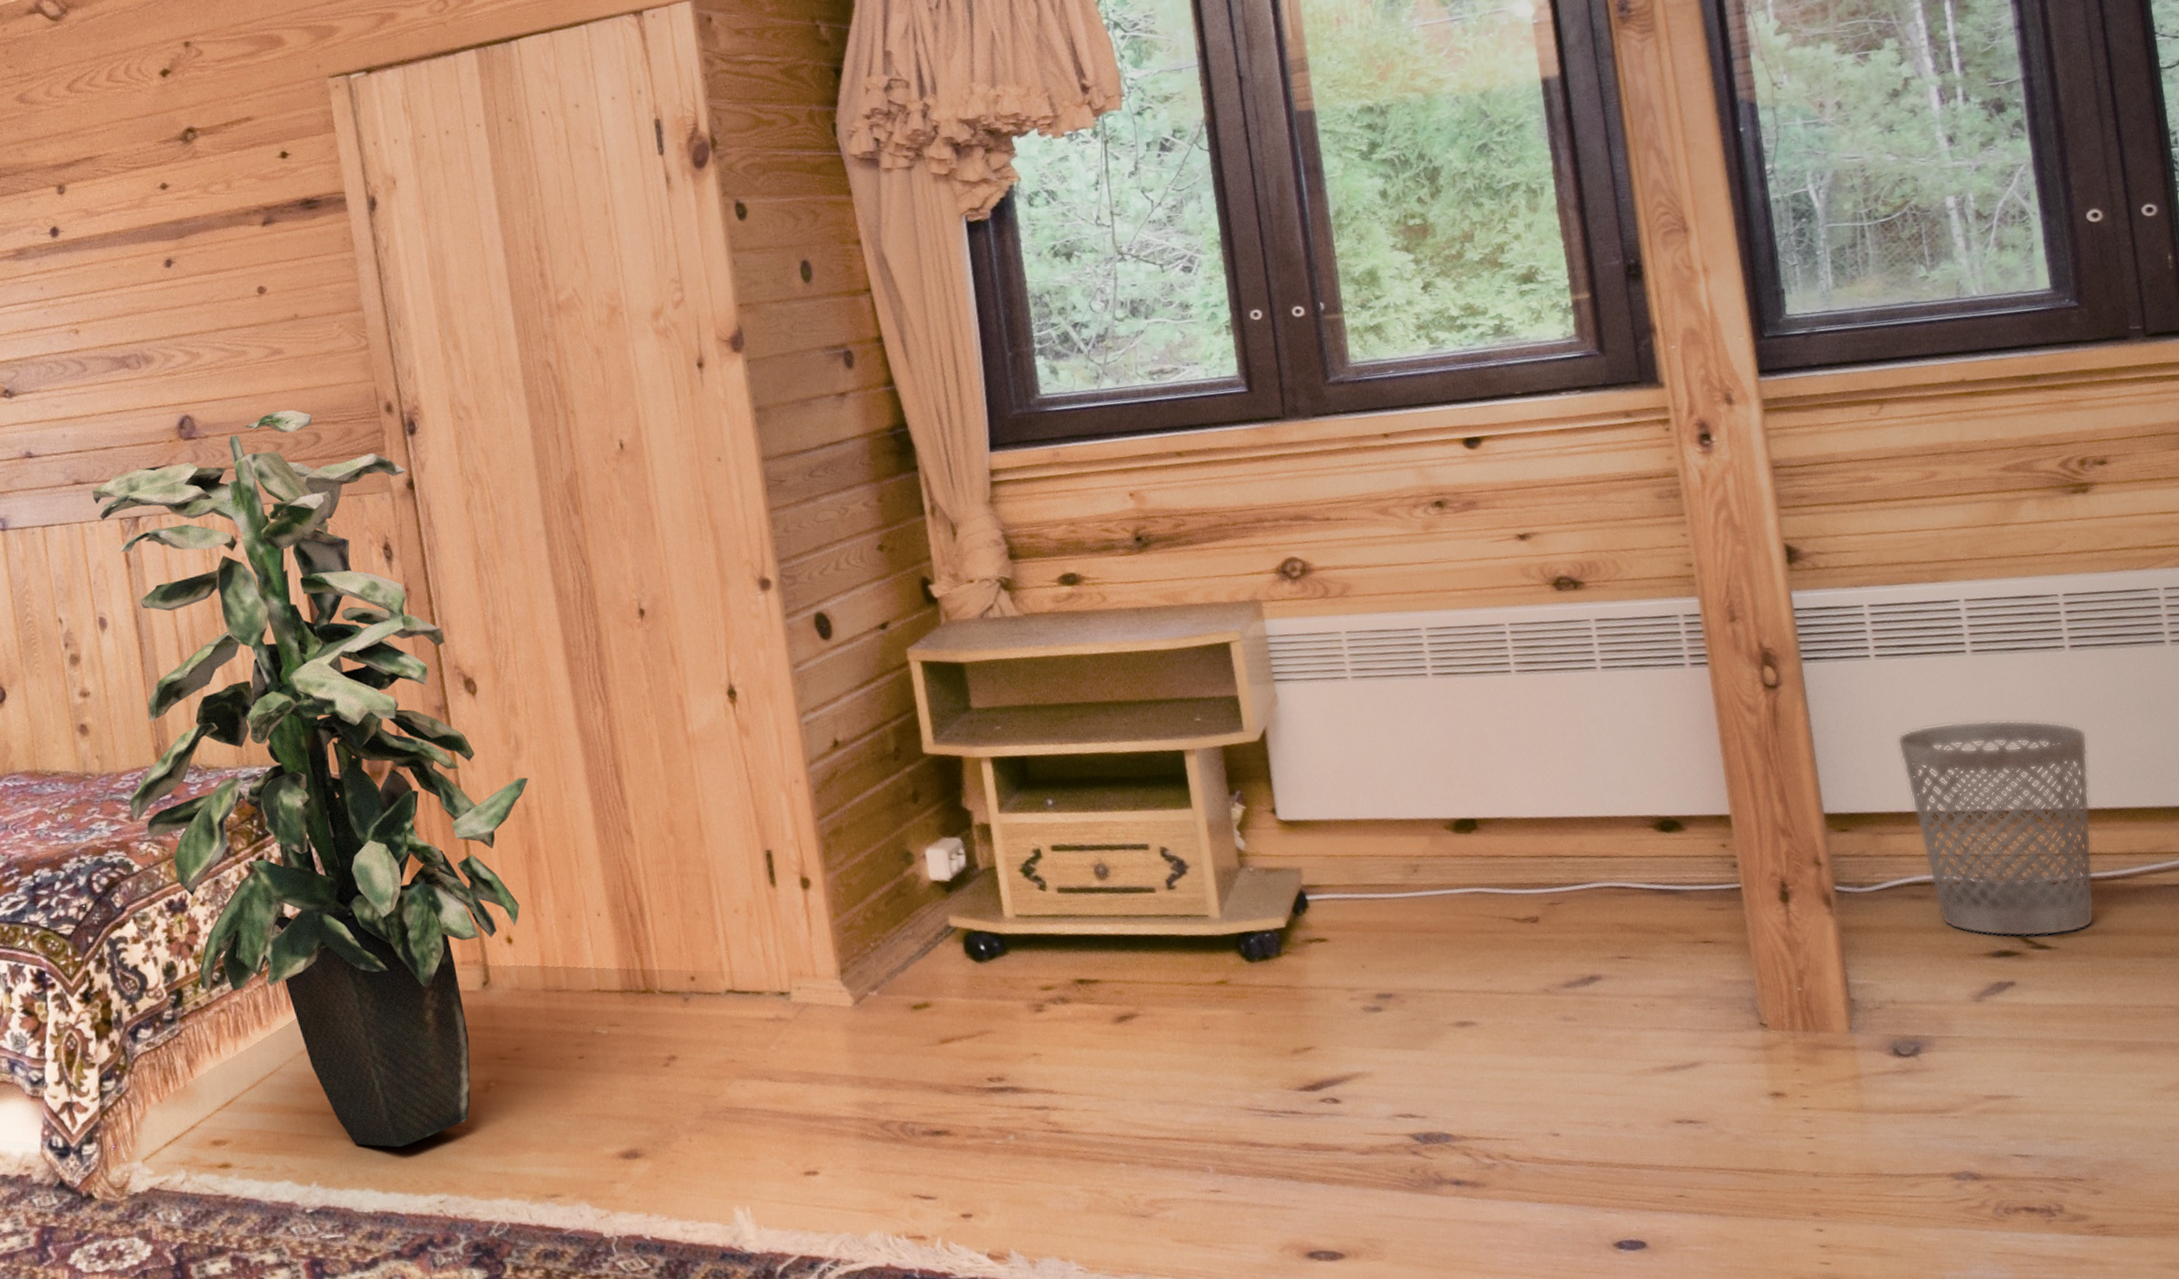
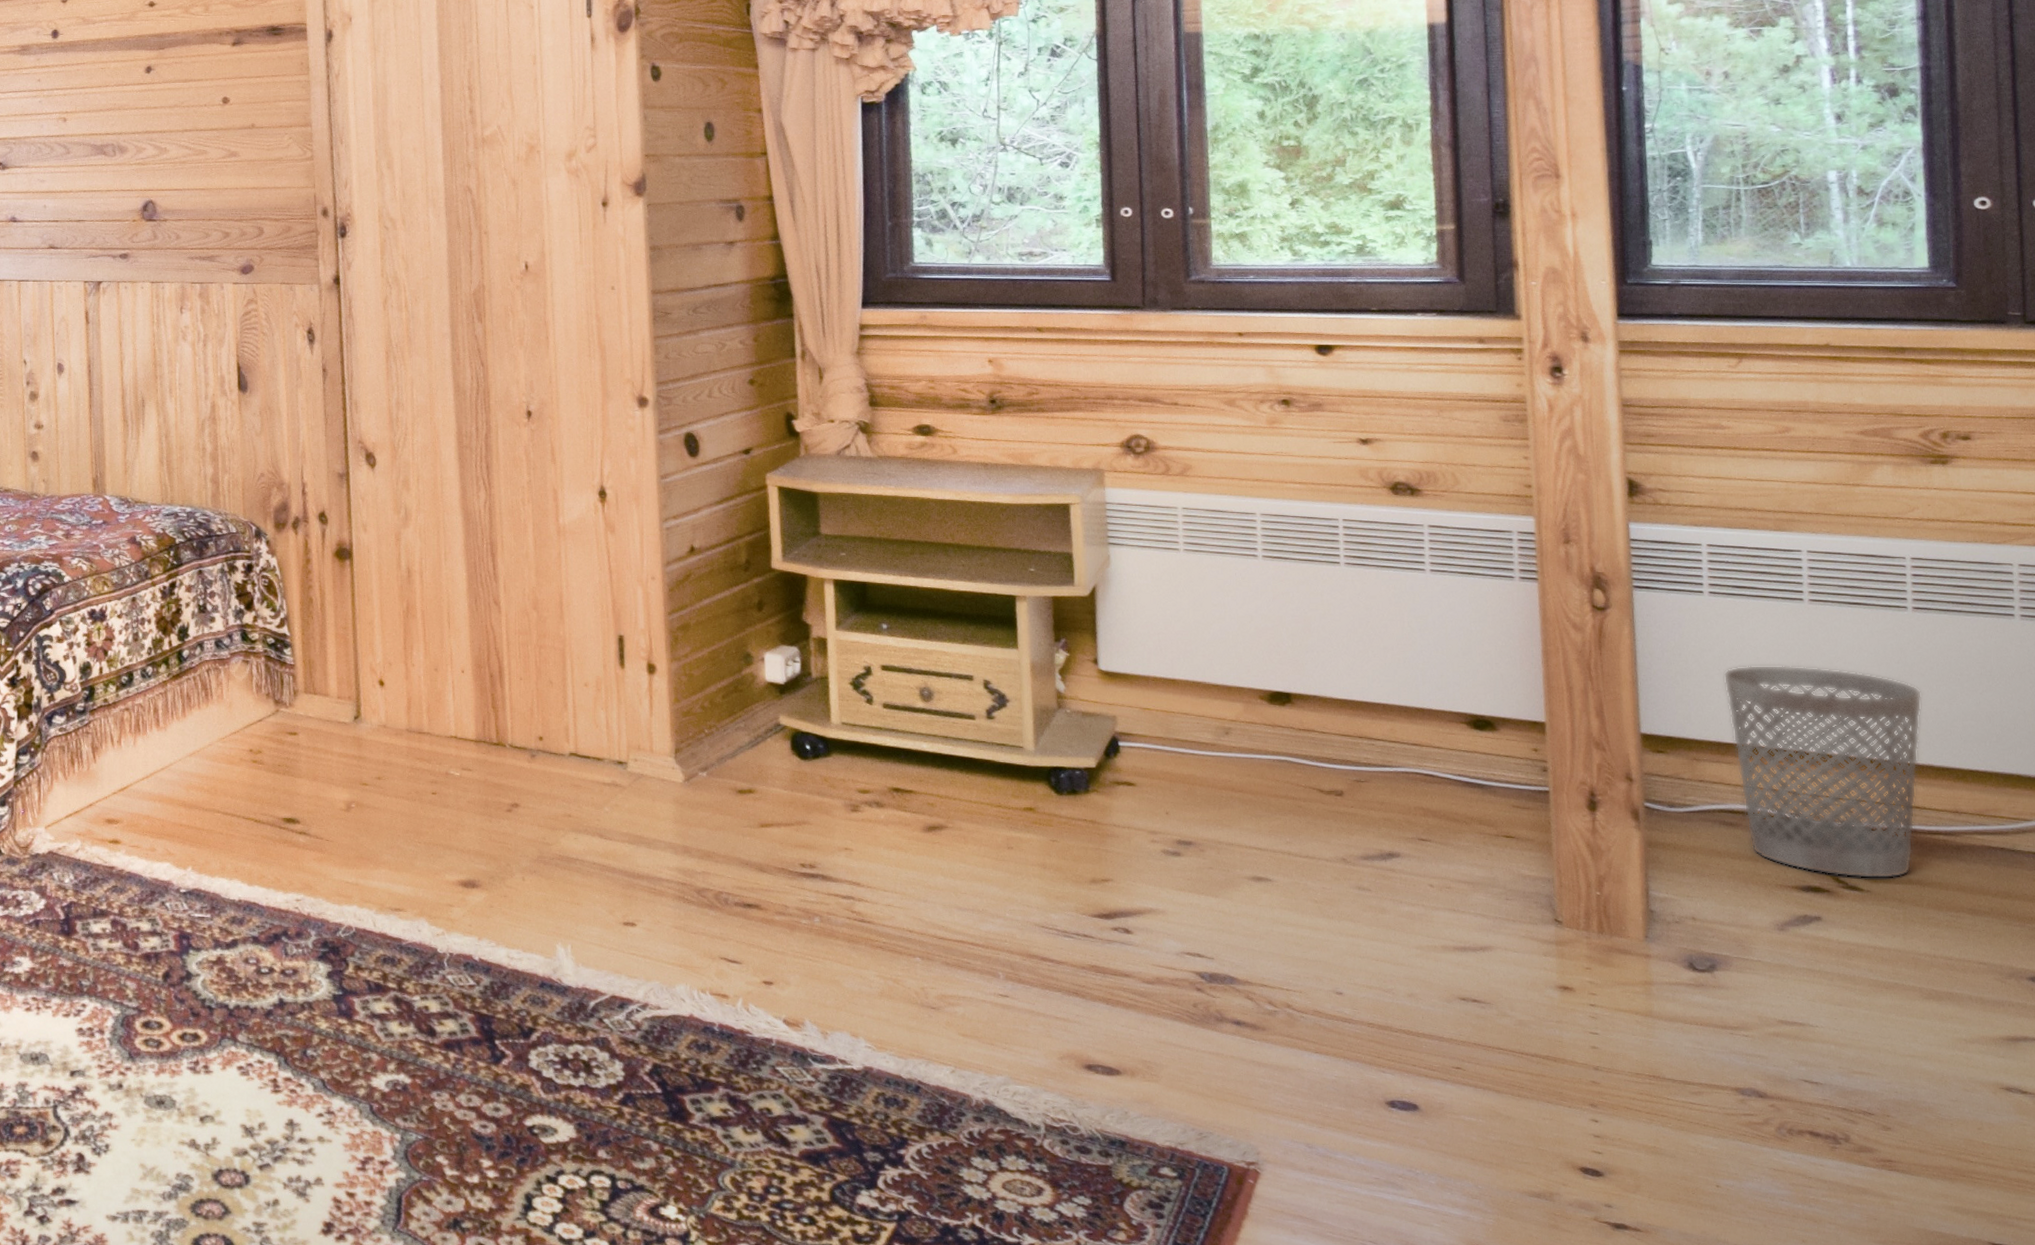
indoor plant: present [91,409,529,1147] -> none [63,205,413,847]

